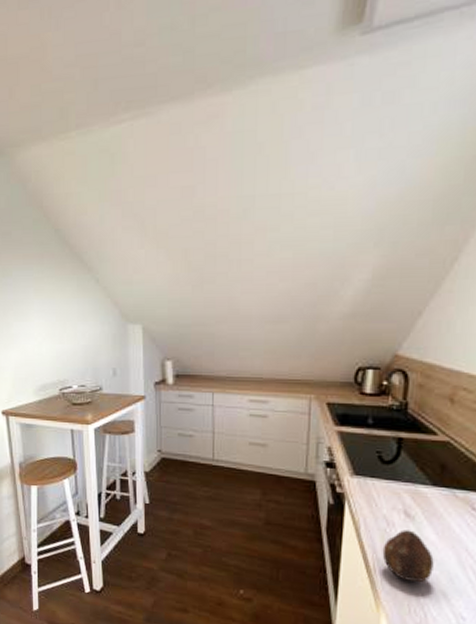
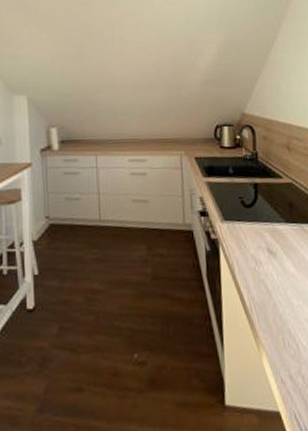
fruit: present [382,529,434,583] -> none [255,266,297,316]

